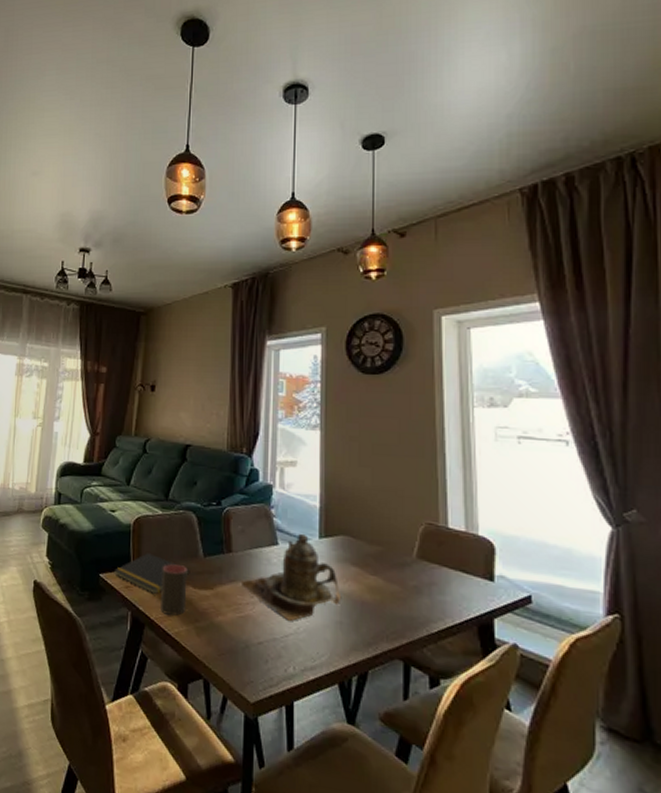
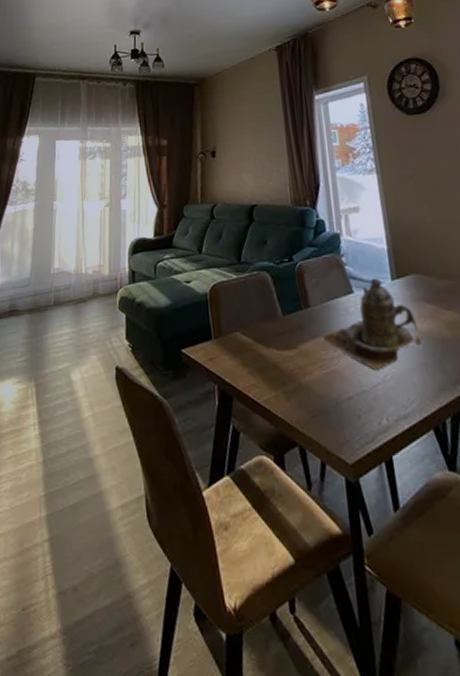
notepad: present [114,553,190,595] -> none [196,320,272,363]
cup: present [161,564,188,616] -> none [243,328,271,382]

